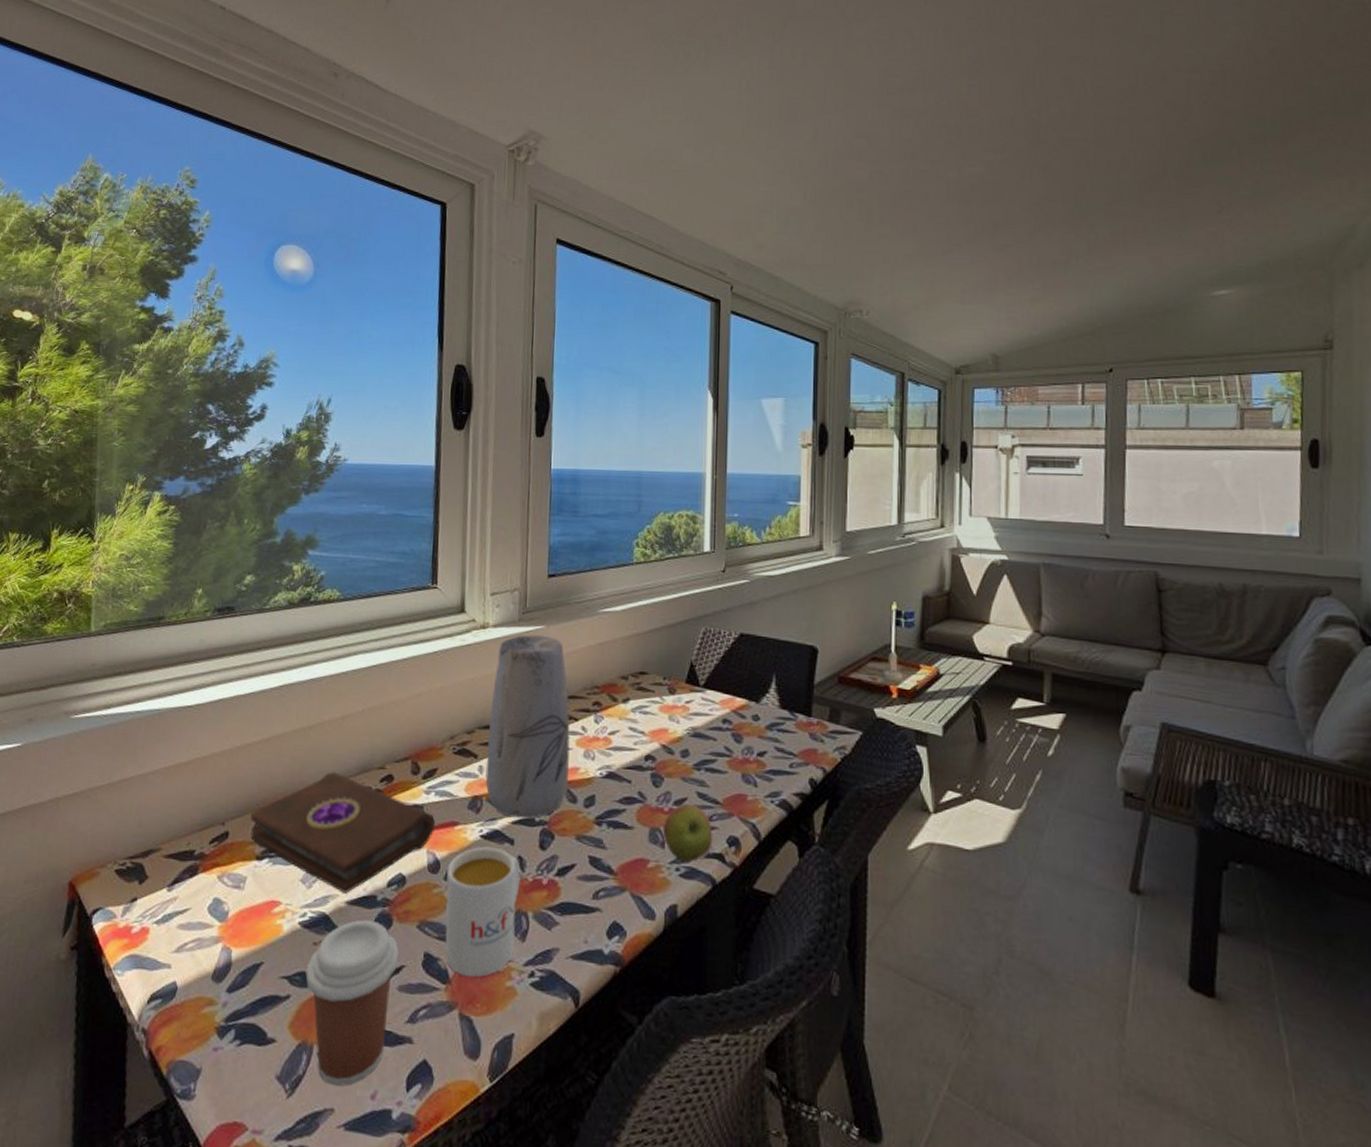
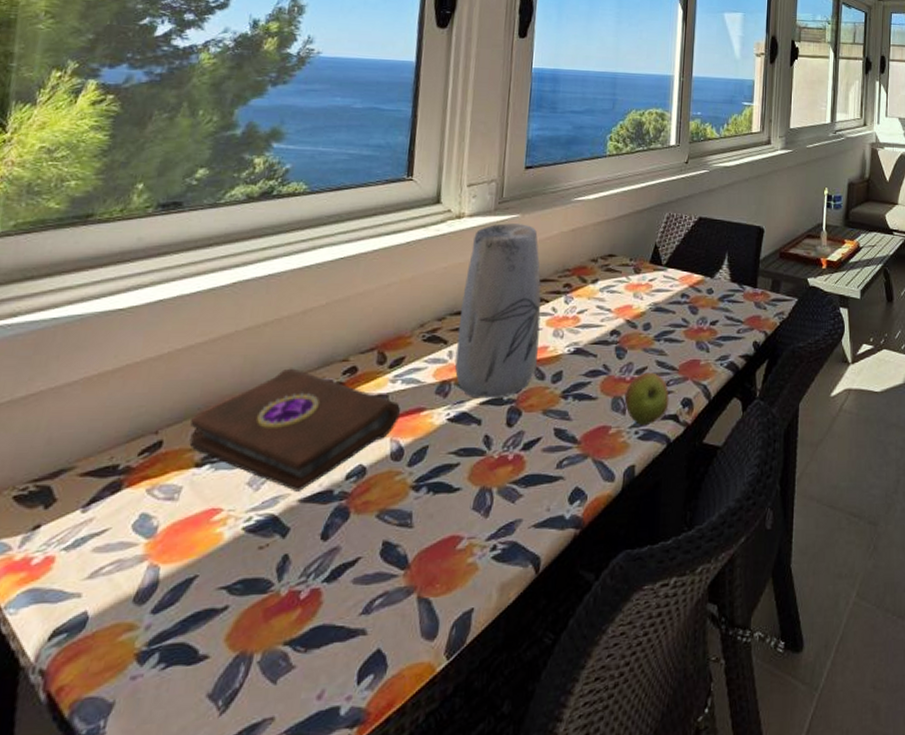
coffee cup: present [305,919,400,1087] -> none [248,515,356,694]
mug: present [445,846,521,978] -> none [405,429,487,560]

